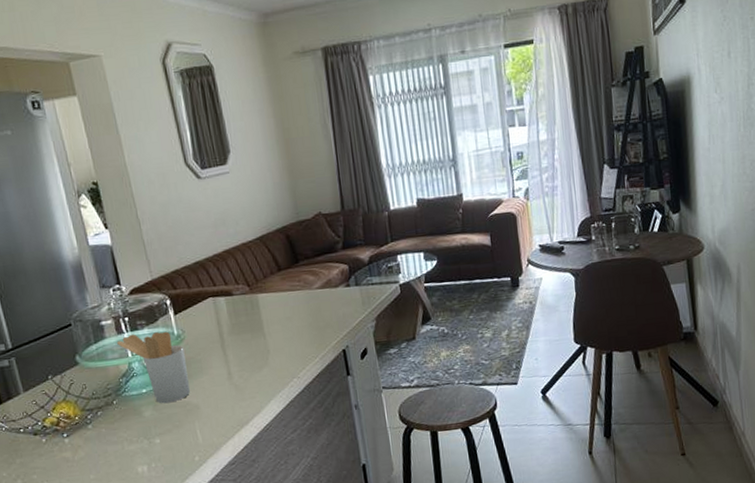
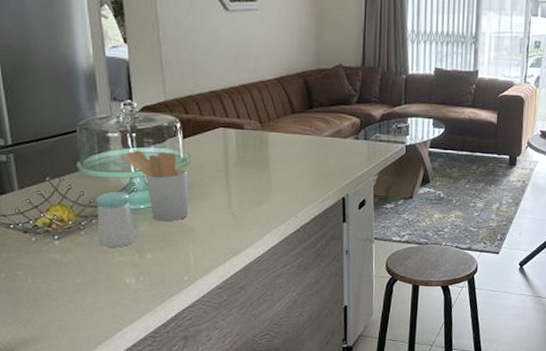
salt shaker: none [99,379,143,438] -> present [96,192,136,248]

